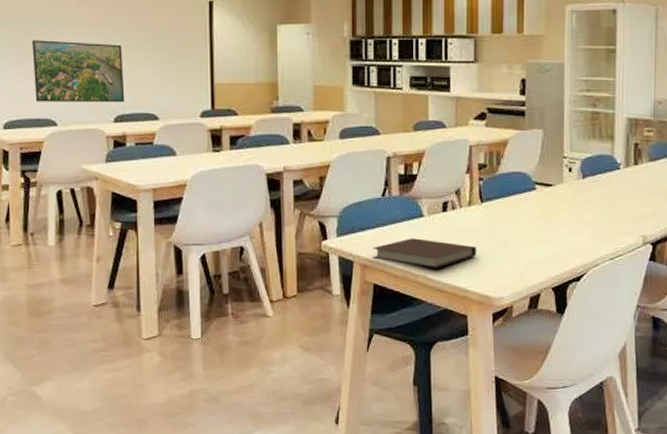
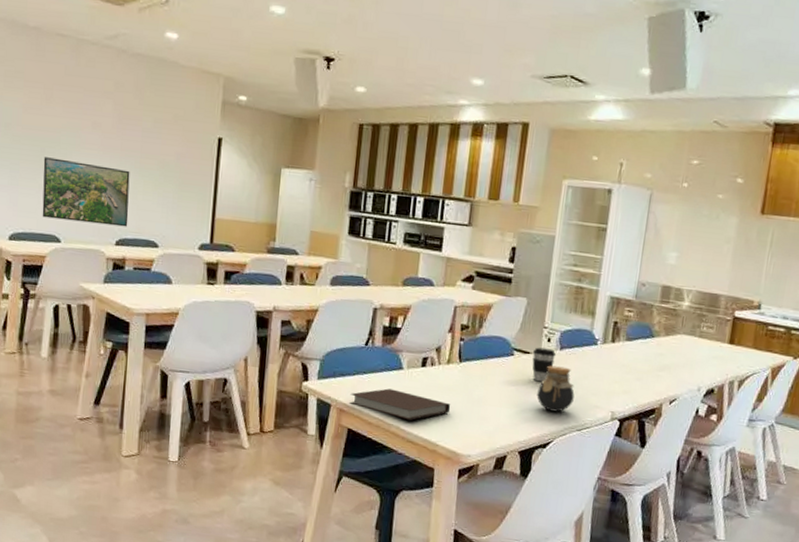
coffee cup: none [554,178,580,214] -> present [532,347,557,382]
jar: none [564,196,603,243] -> present [536,365,575,412]

